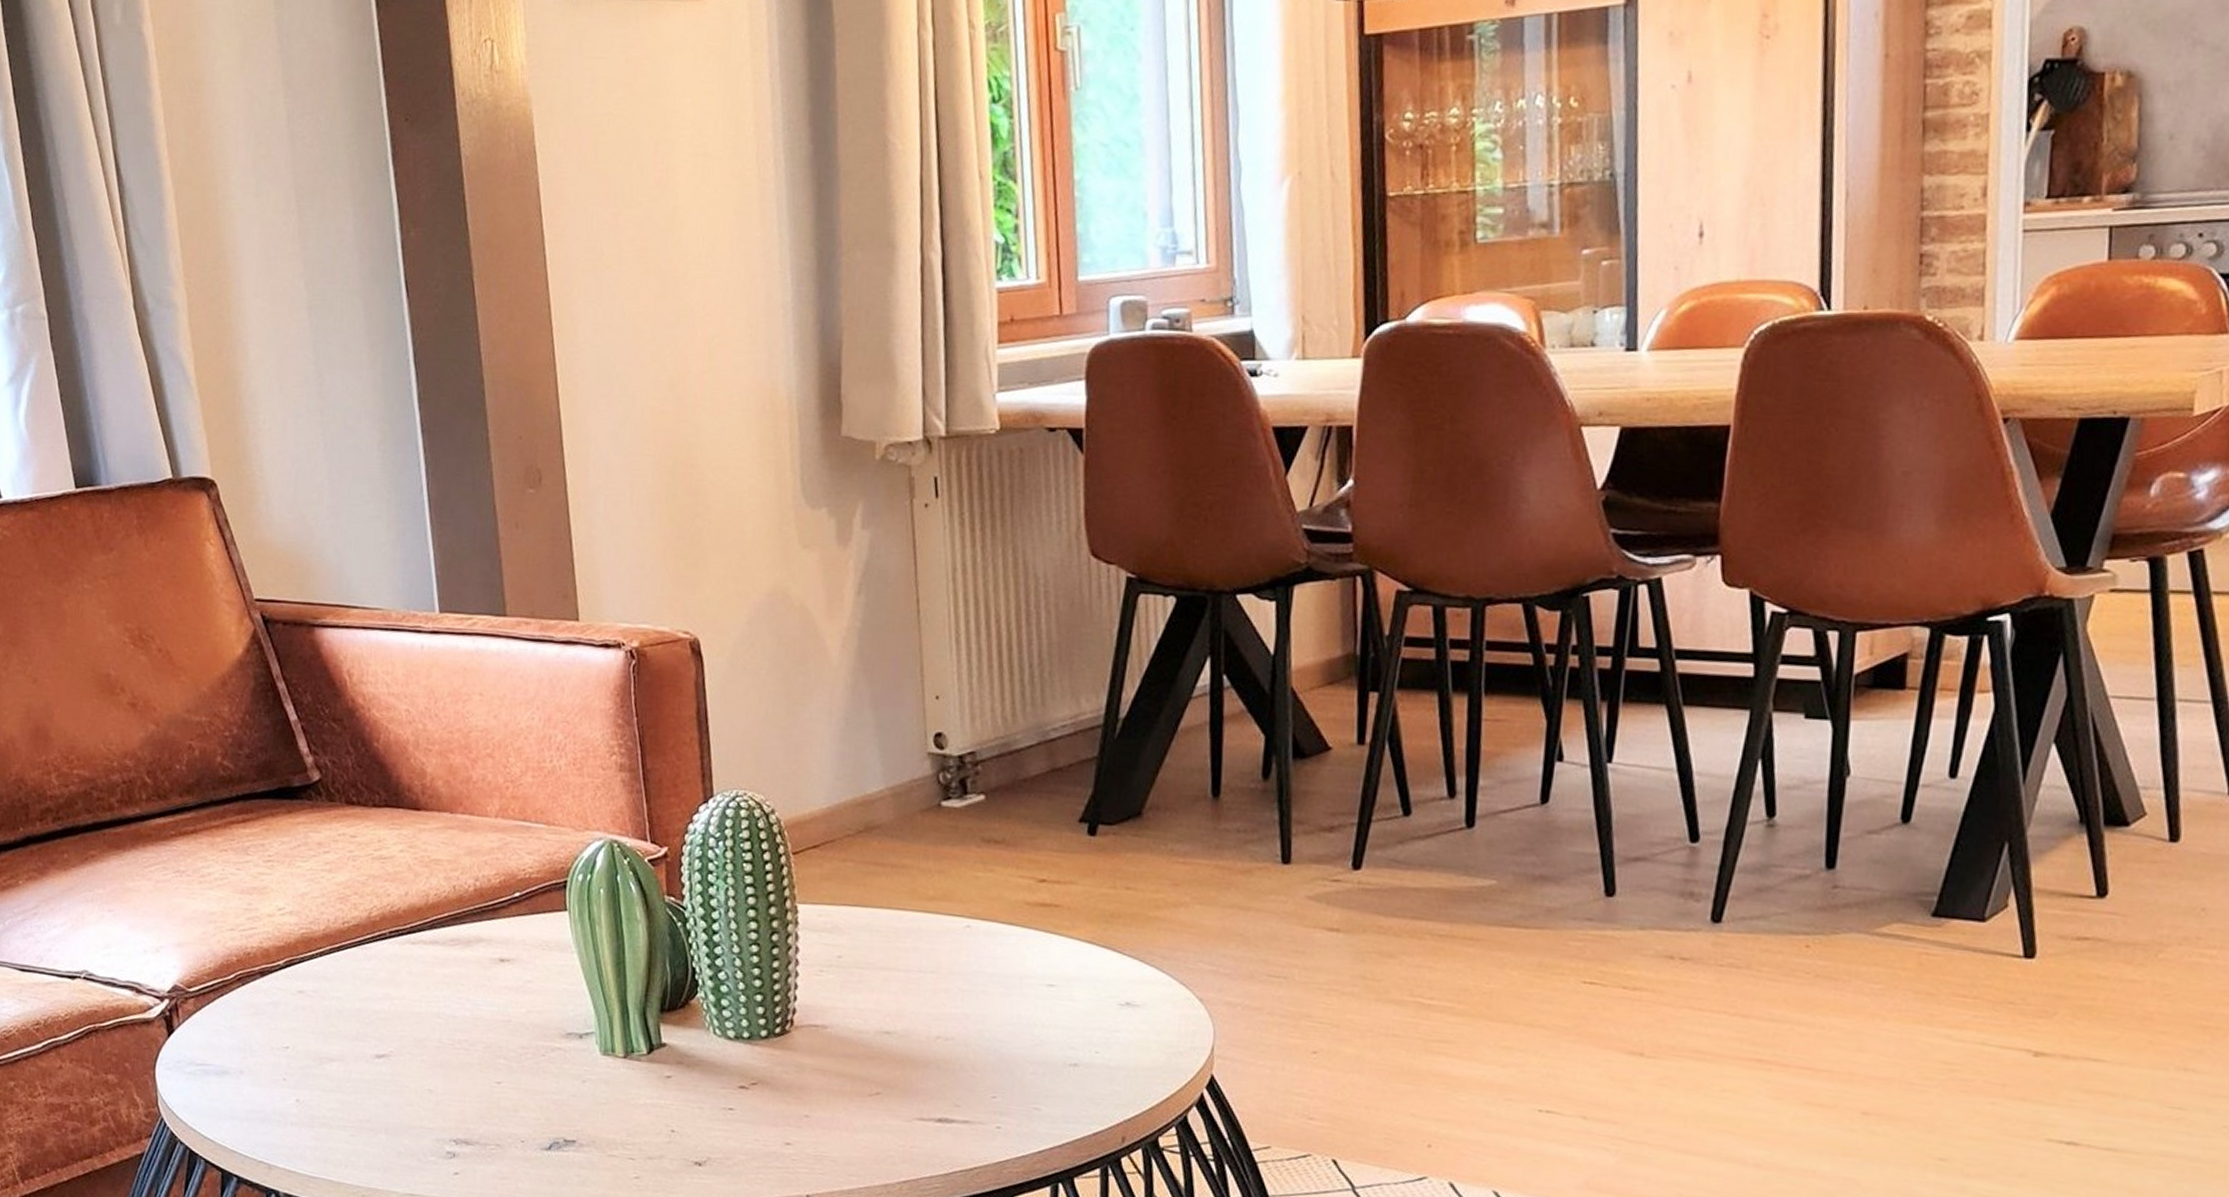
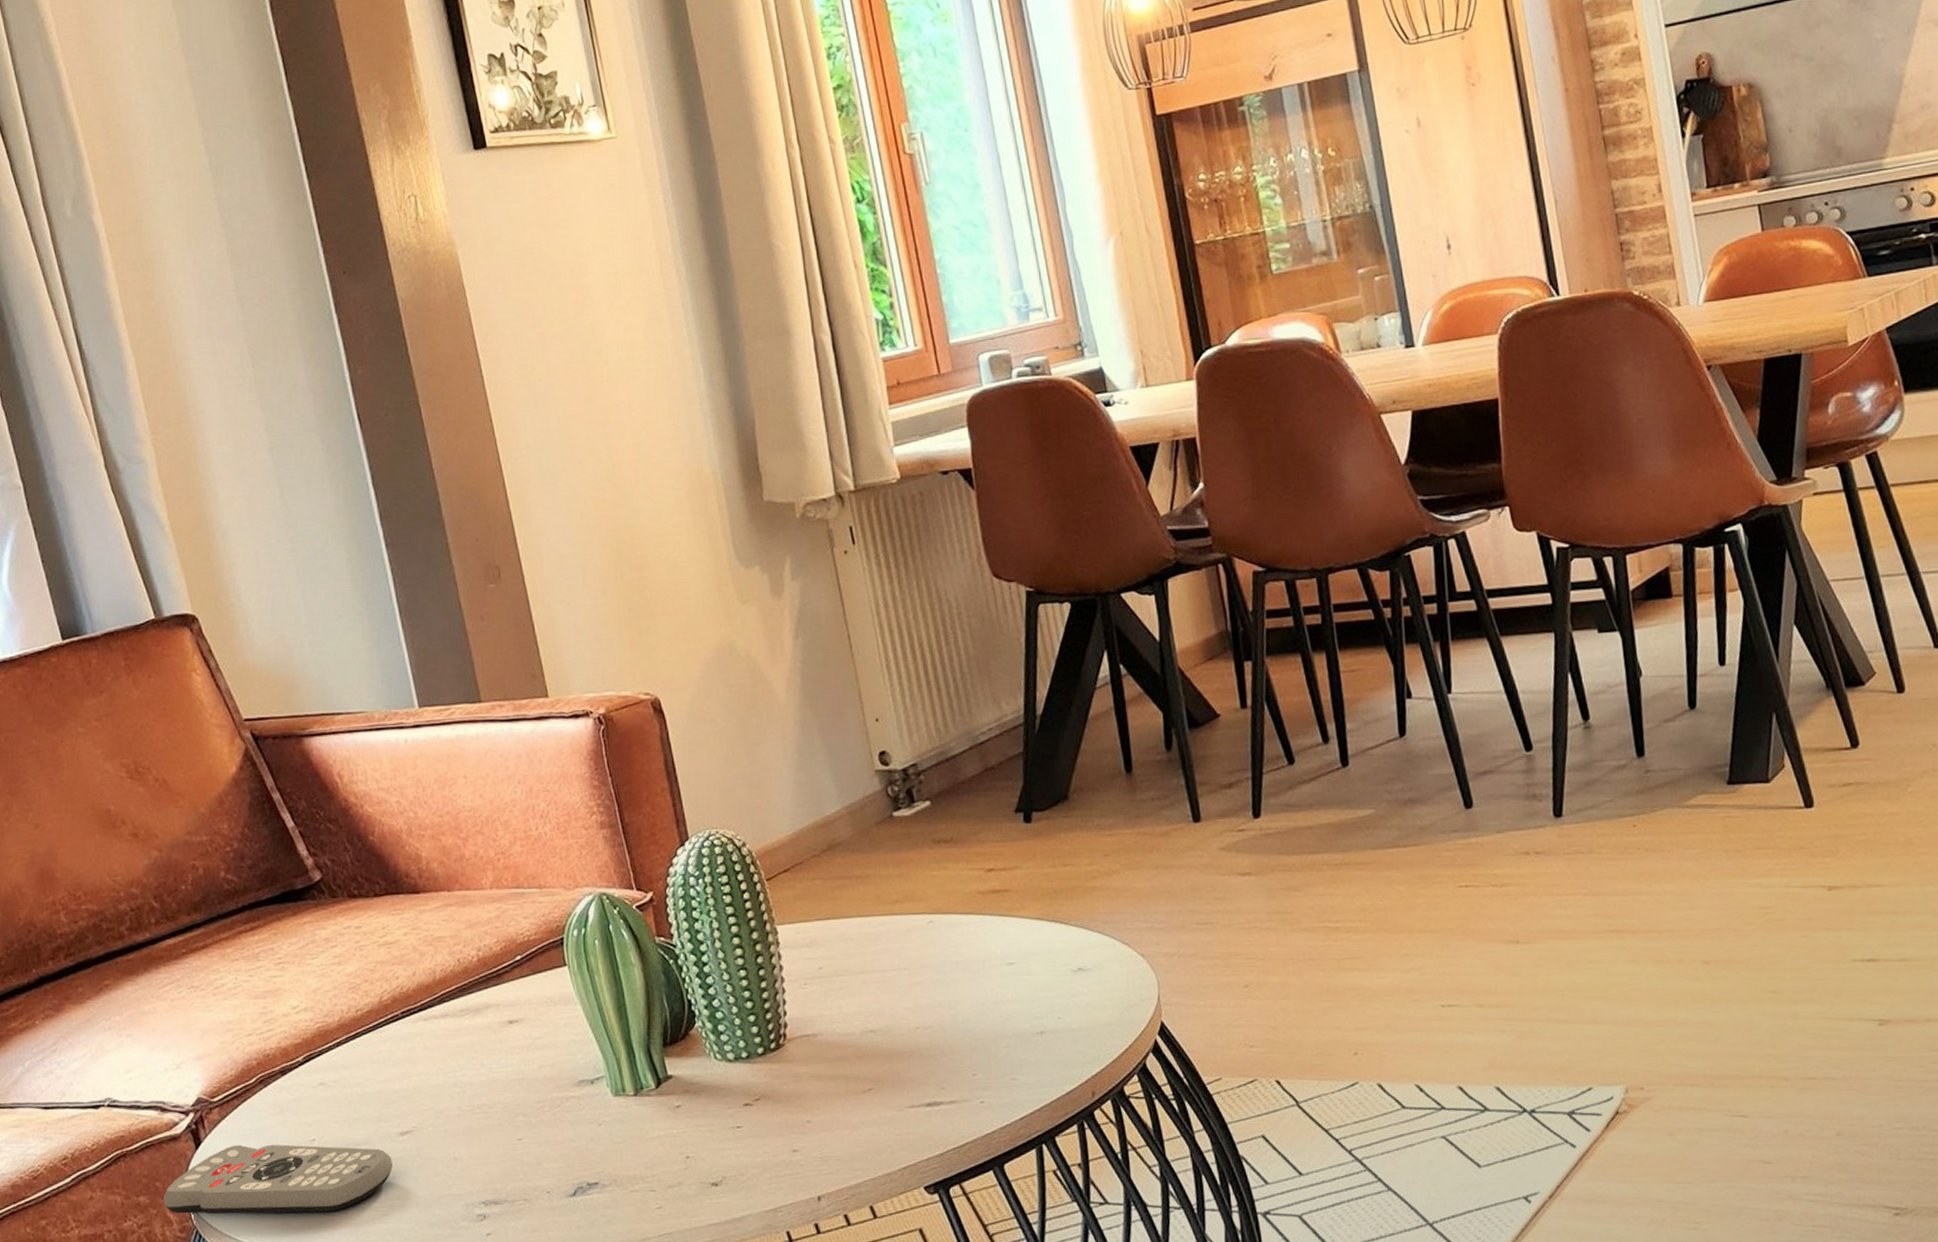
remote control: none [131,1038,366,1123] -> present [163,1144,394,1215]

